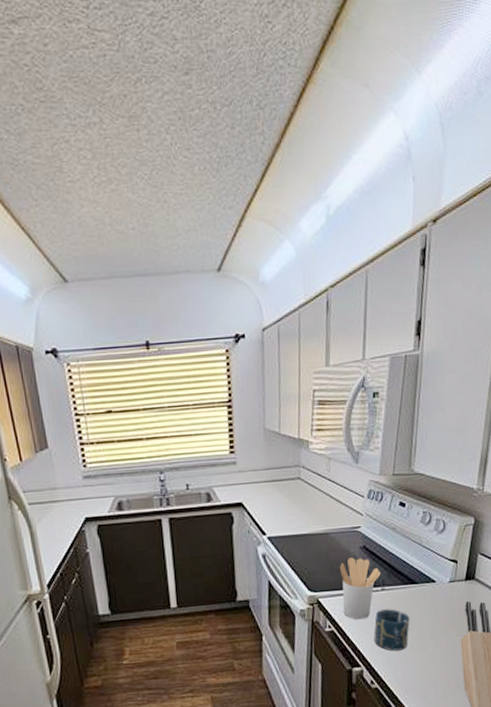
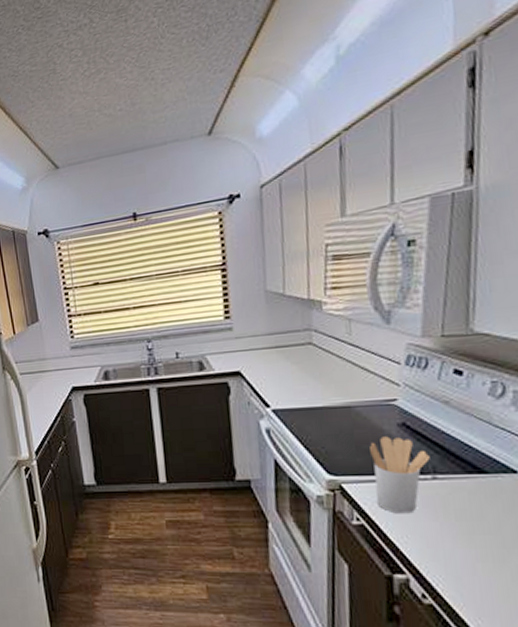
cup: present [374,609,410,651] -> none [423,504,479,559]

